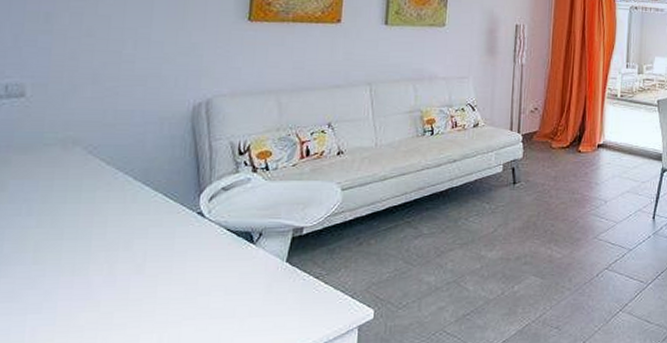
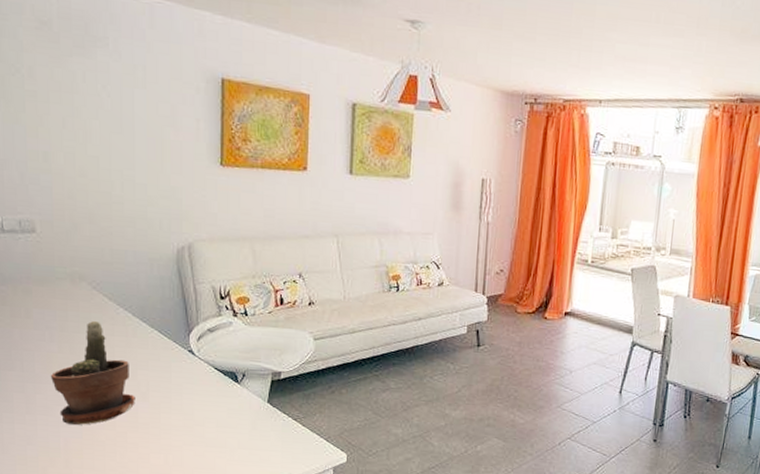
potted plant: none [22,189,128,310] -> present [50,321,135,425]

